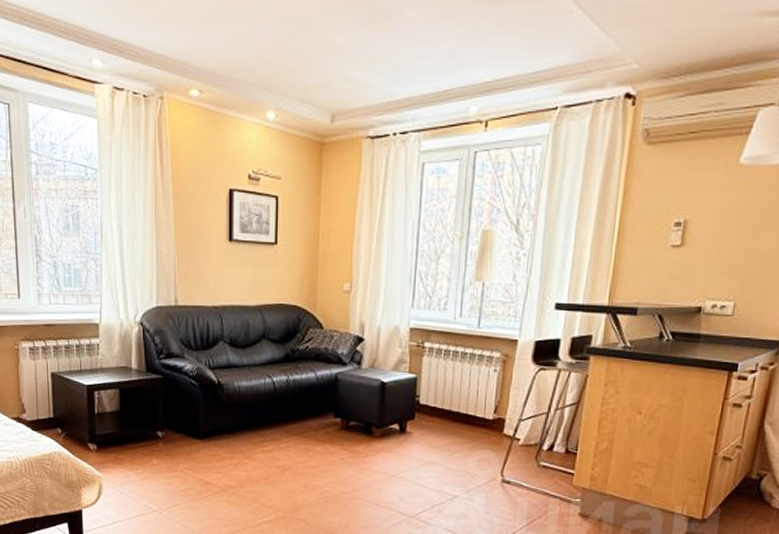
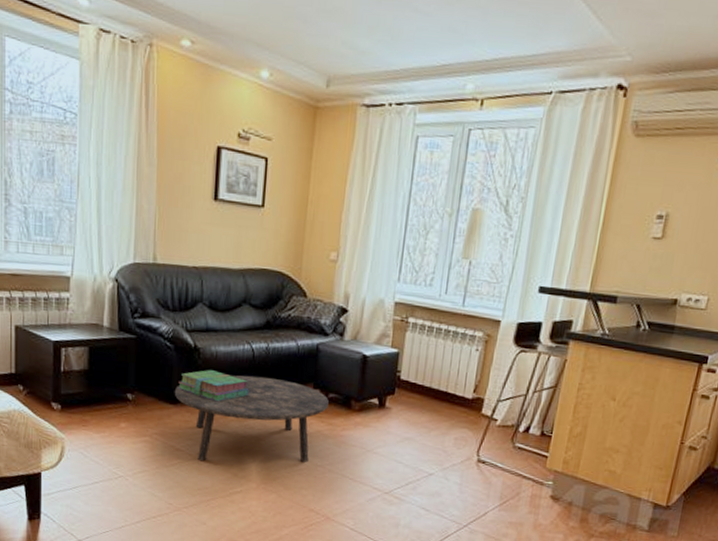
coffee table: none [201,408,350,493] -> present [174,375,329,462]
stack of books: none [205,405,273,435] -> present [178,370,249,402]

